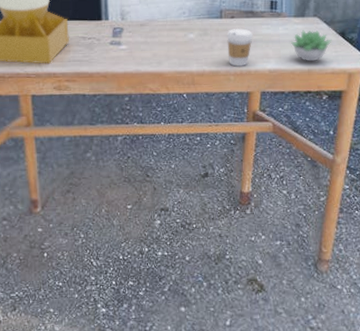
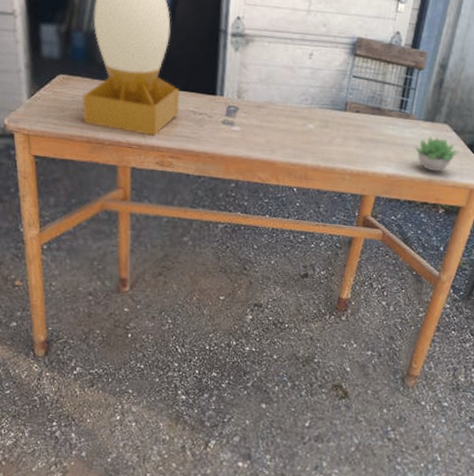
coffee cup: present [227,28,253,68] -> none [346,124,376,168]

